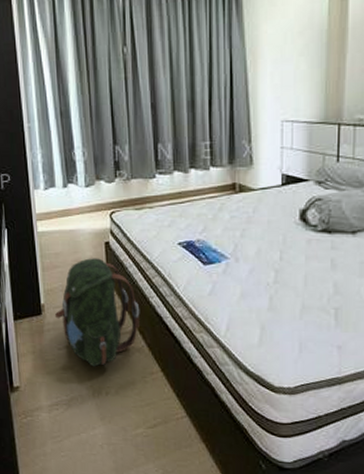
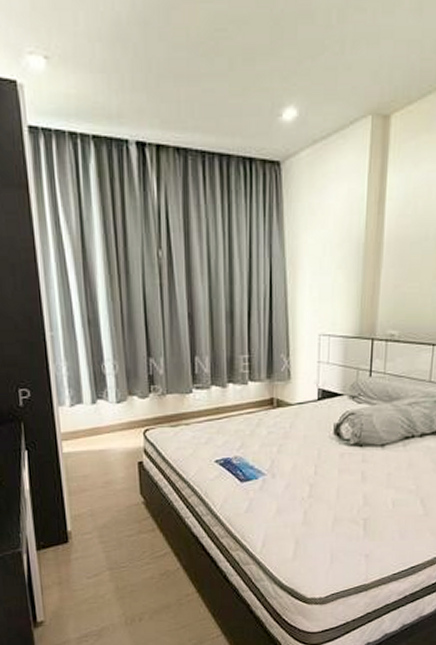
backpack: present [54,258,140,367] -> none [82,479,176,594]

